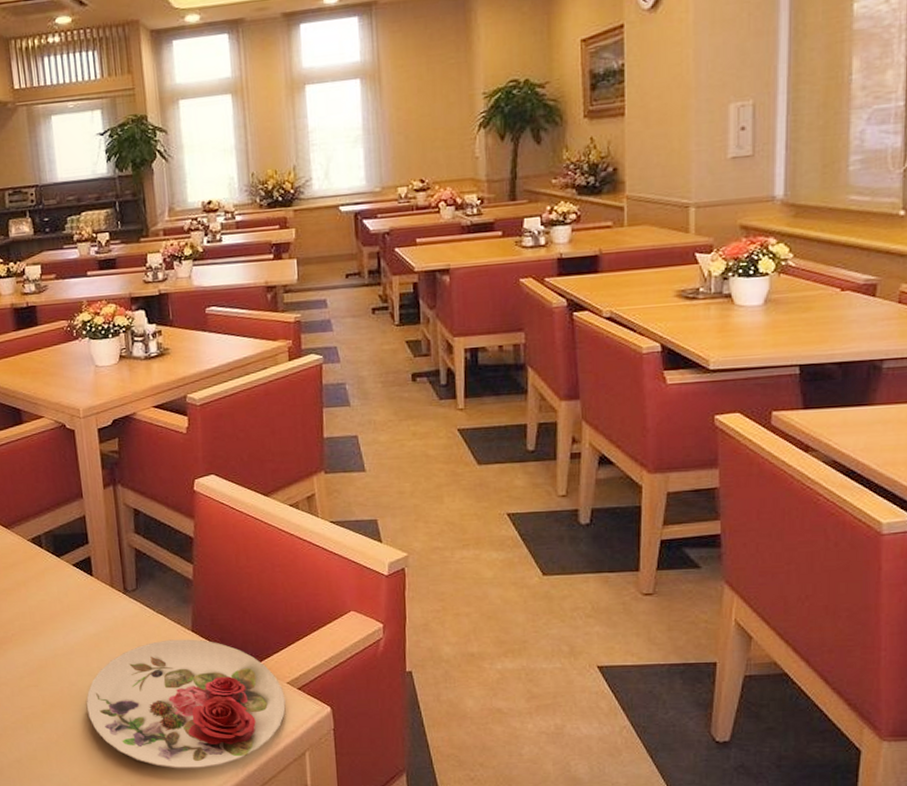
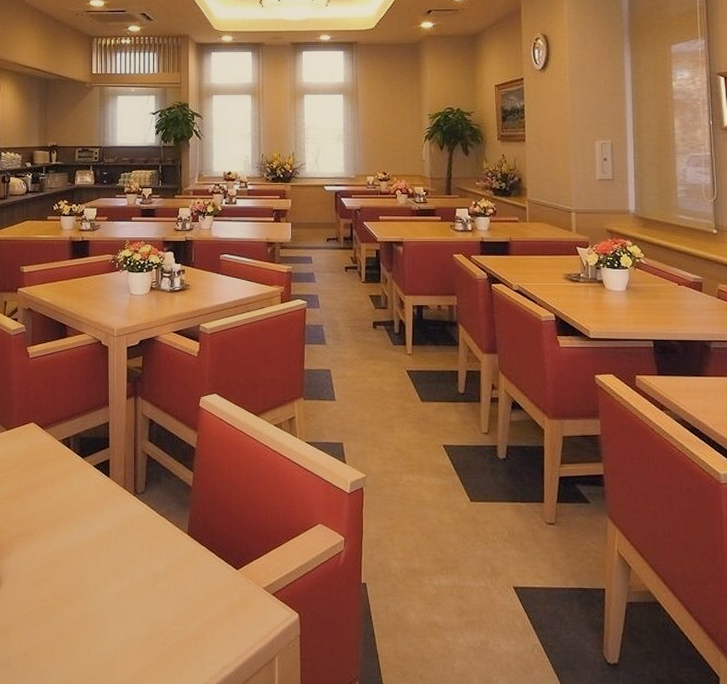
plate: present [86,639,286,769] -> none [91,541,261,670]

